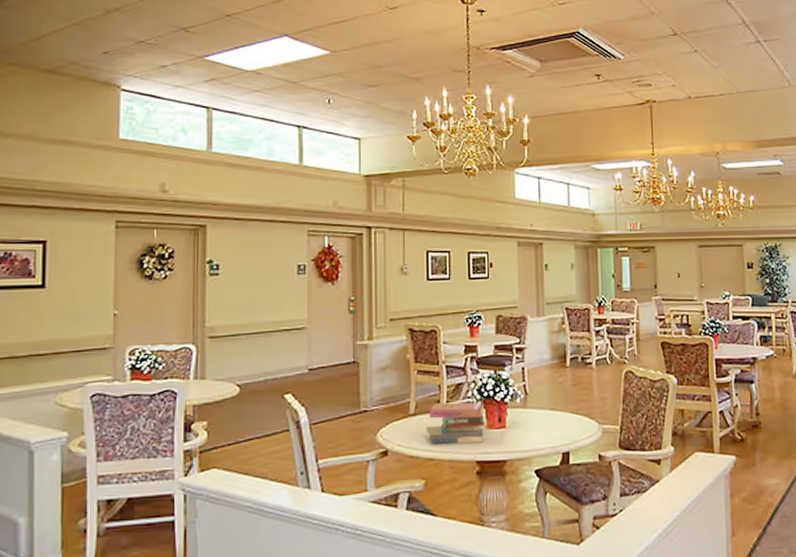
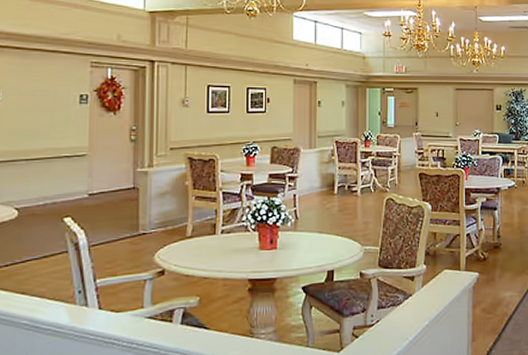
books: present [426,402,486,444] -> none [202,225,258,264]

